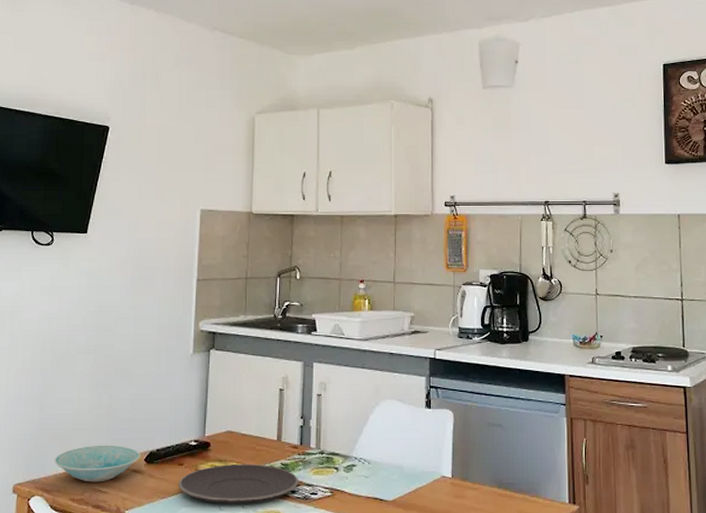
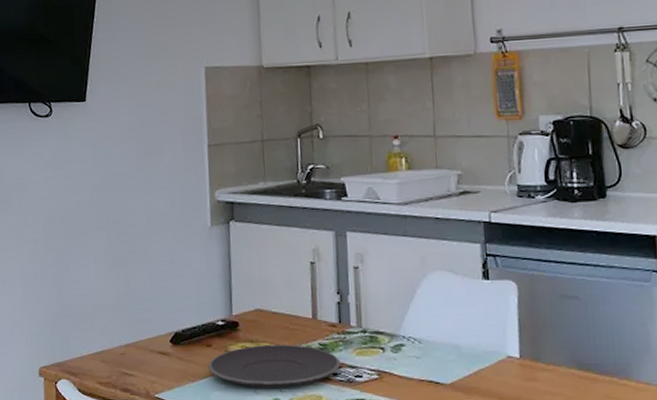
bowl: present [54,445,141,482] -> none [77,326,166,365]

